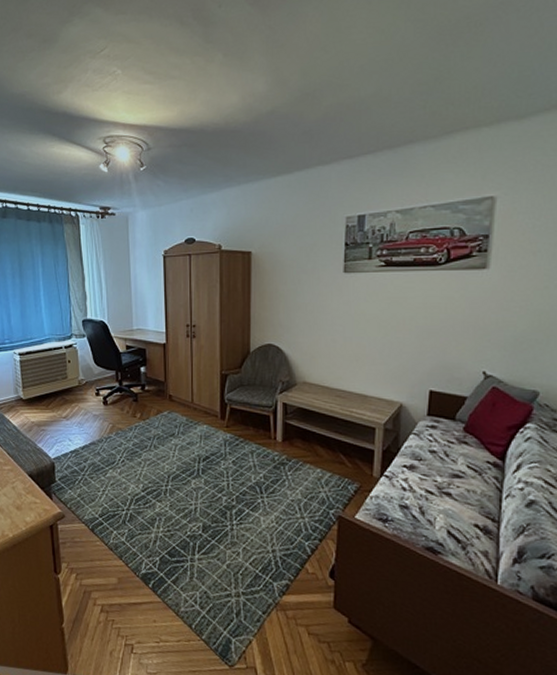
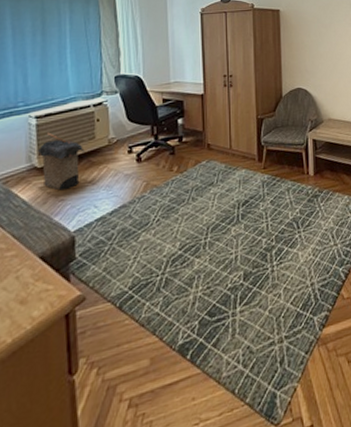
laundry hamper: none [22,368,60,422] -> present [37,132,86,191]

